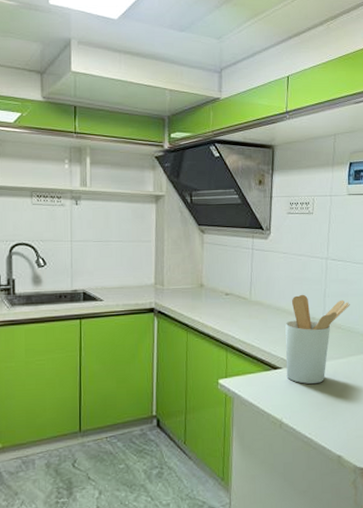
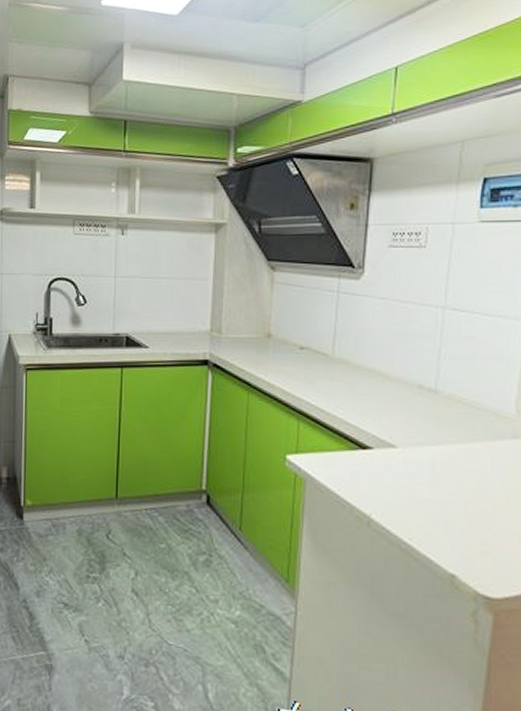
utensil holder: present [285,294,350,384] -> none [379,353,477,473]

